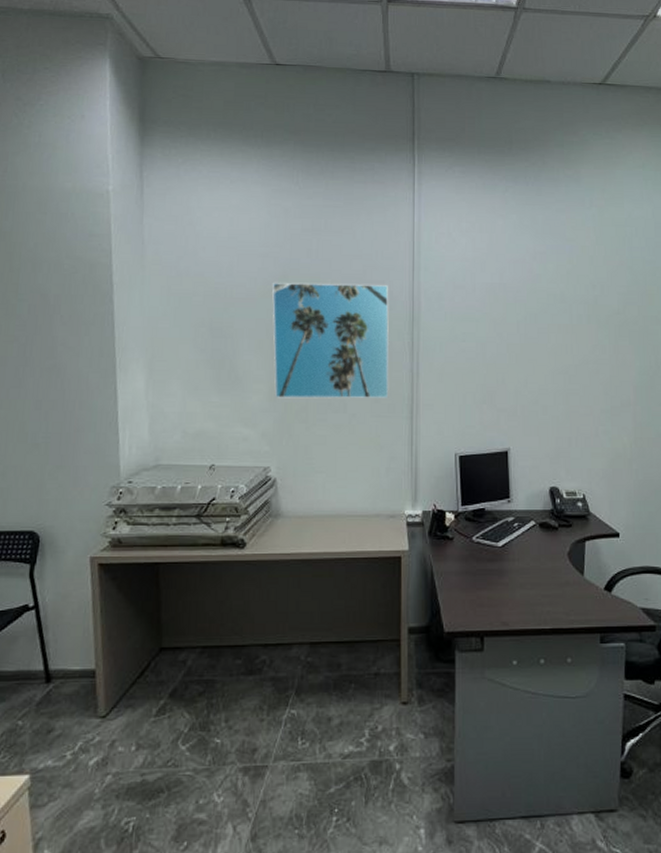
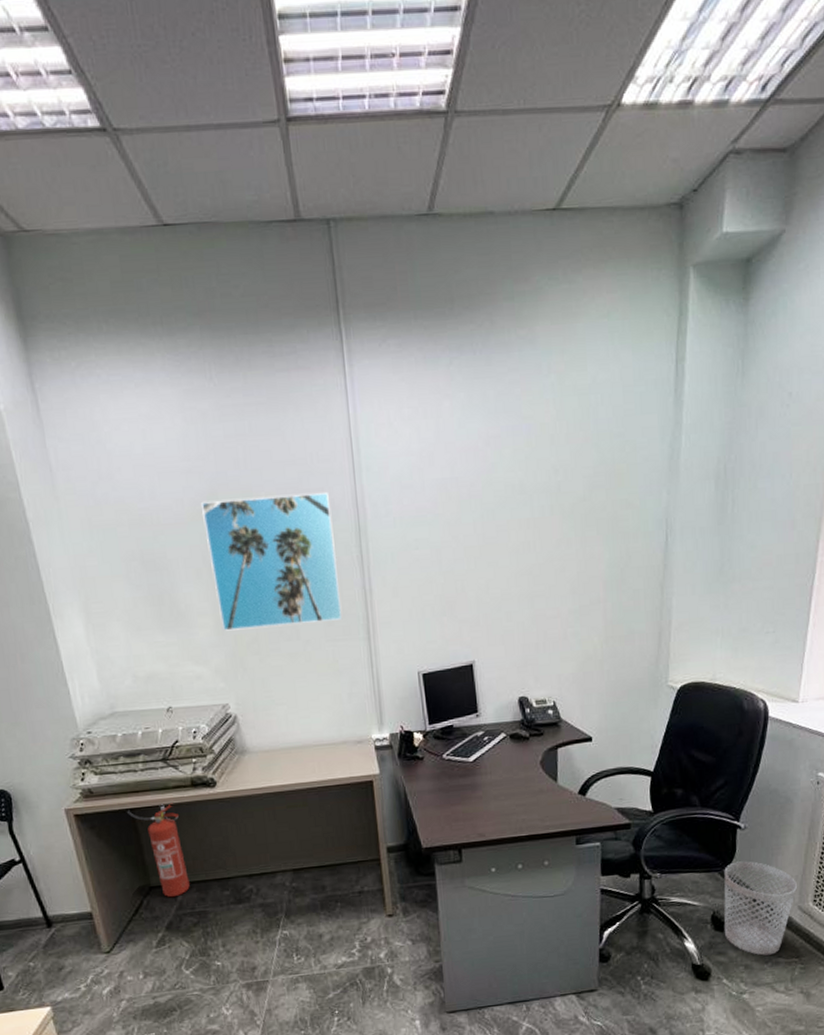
fire extinguisher: none [149,561,203,662] -> present [124,803,190,898]

